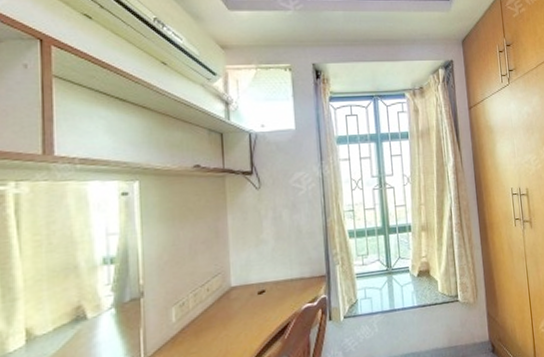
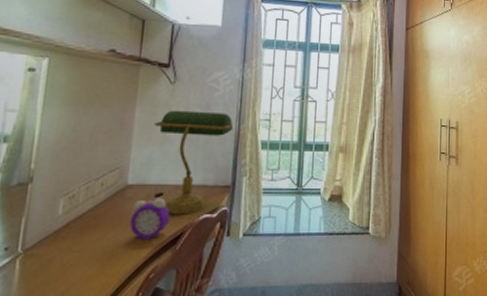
alarm clock: none [238,294,275,334] -> present [129,197,170,239]
desk lamp: none [247,209,321,308] -> present [154,110,234,215]

